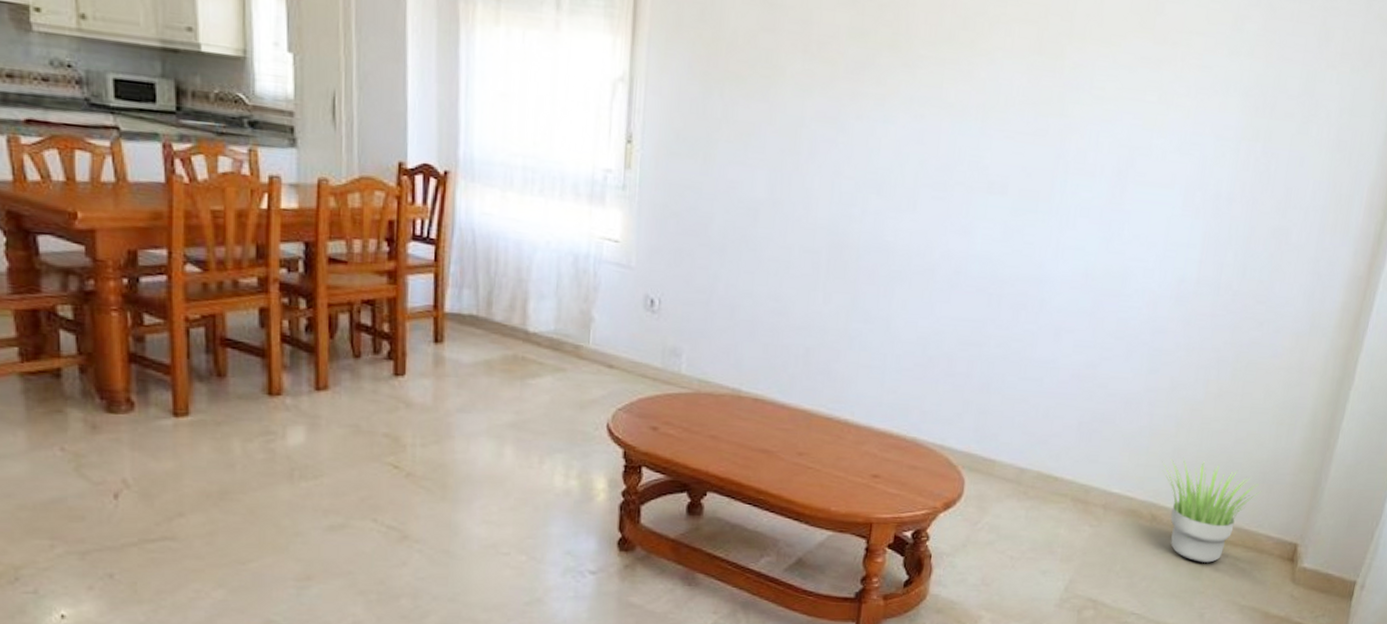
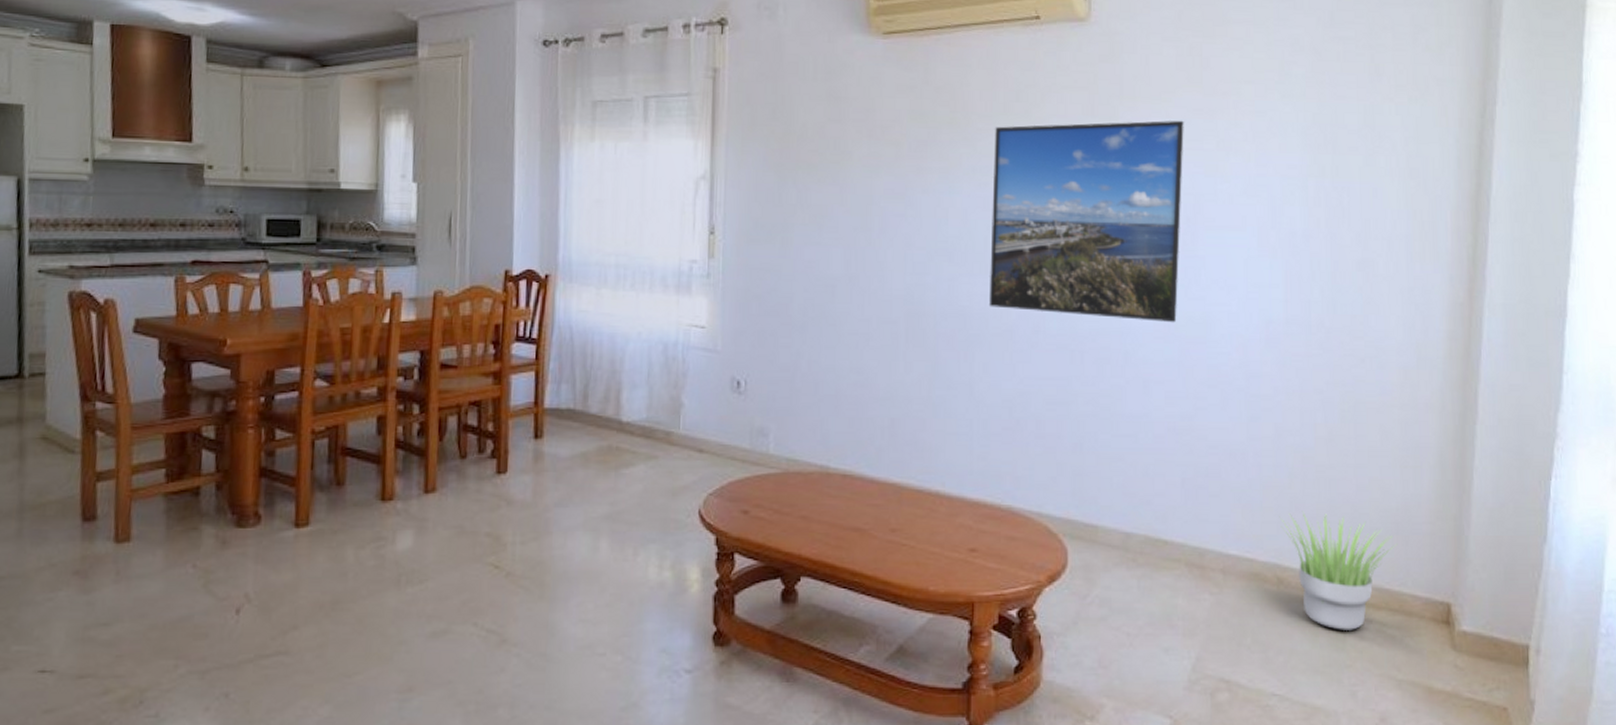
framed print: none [913,55,1130,275] -> present [988,120,1184,323]

